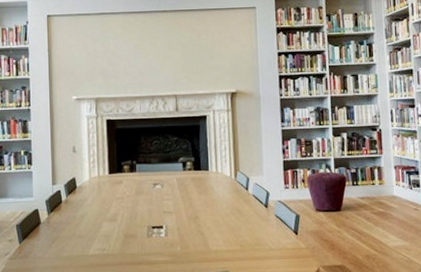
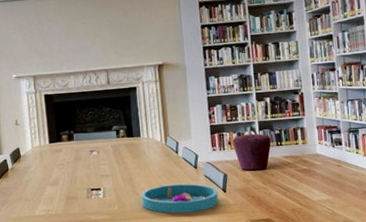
storage tray: none [207,223,290,256] -> present [141,183,219,213]

